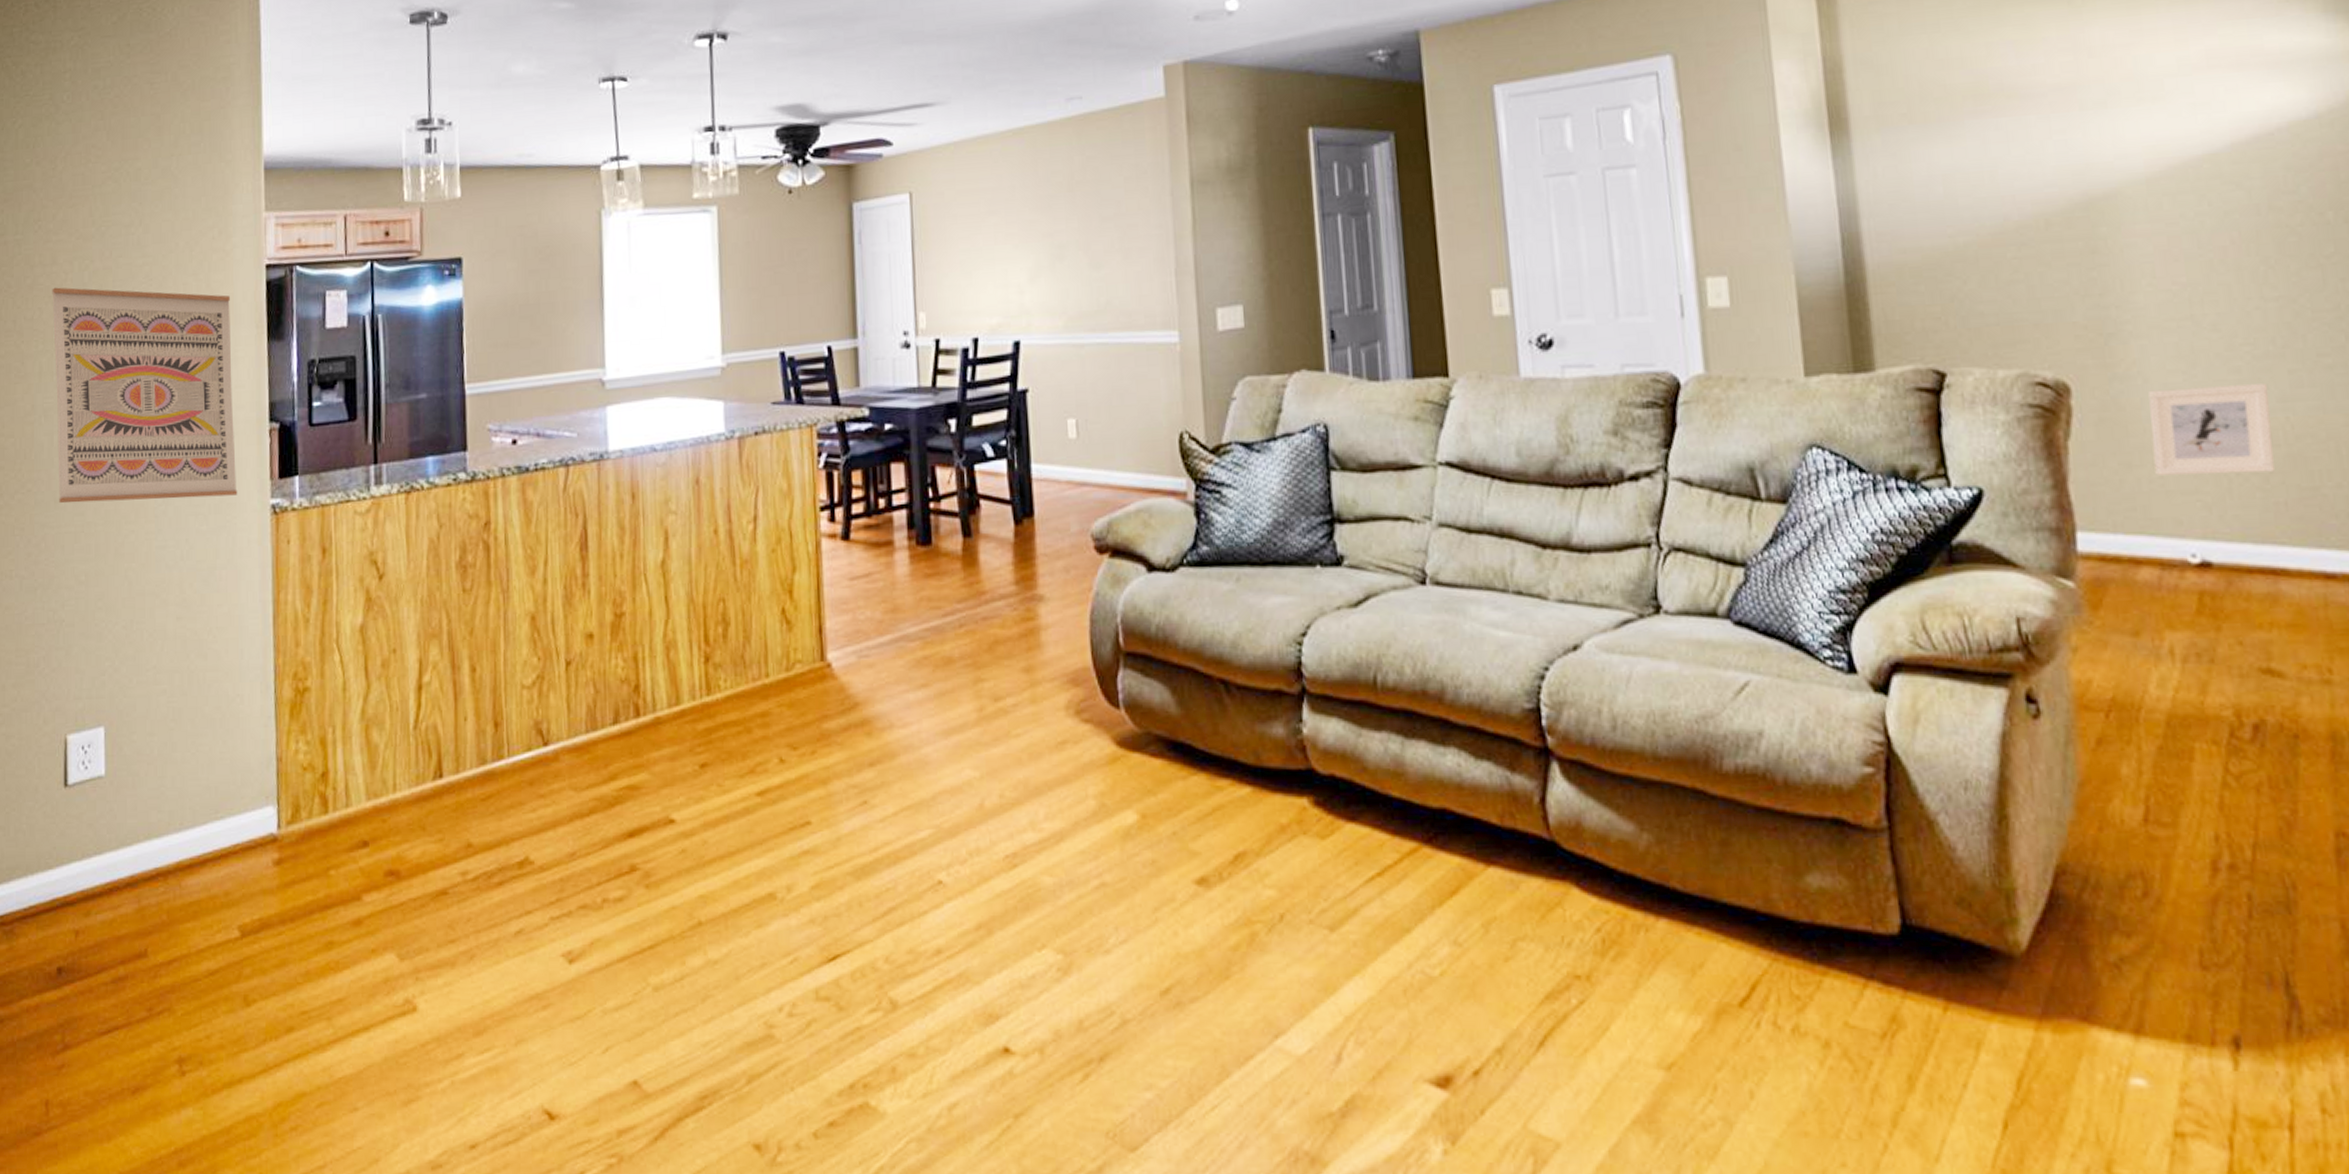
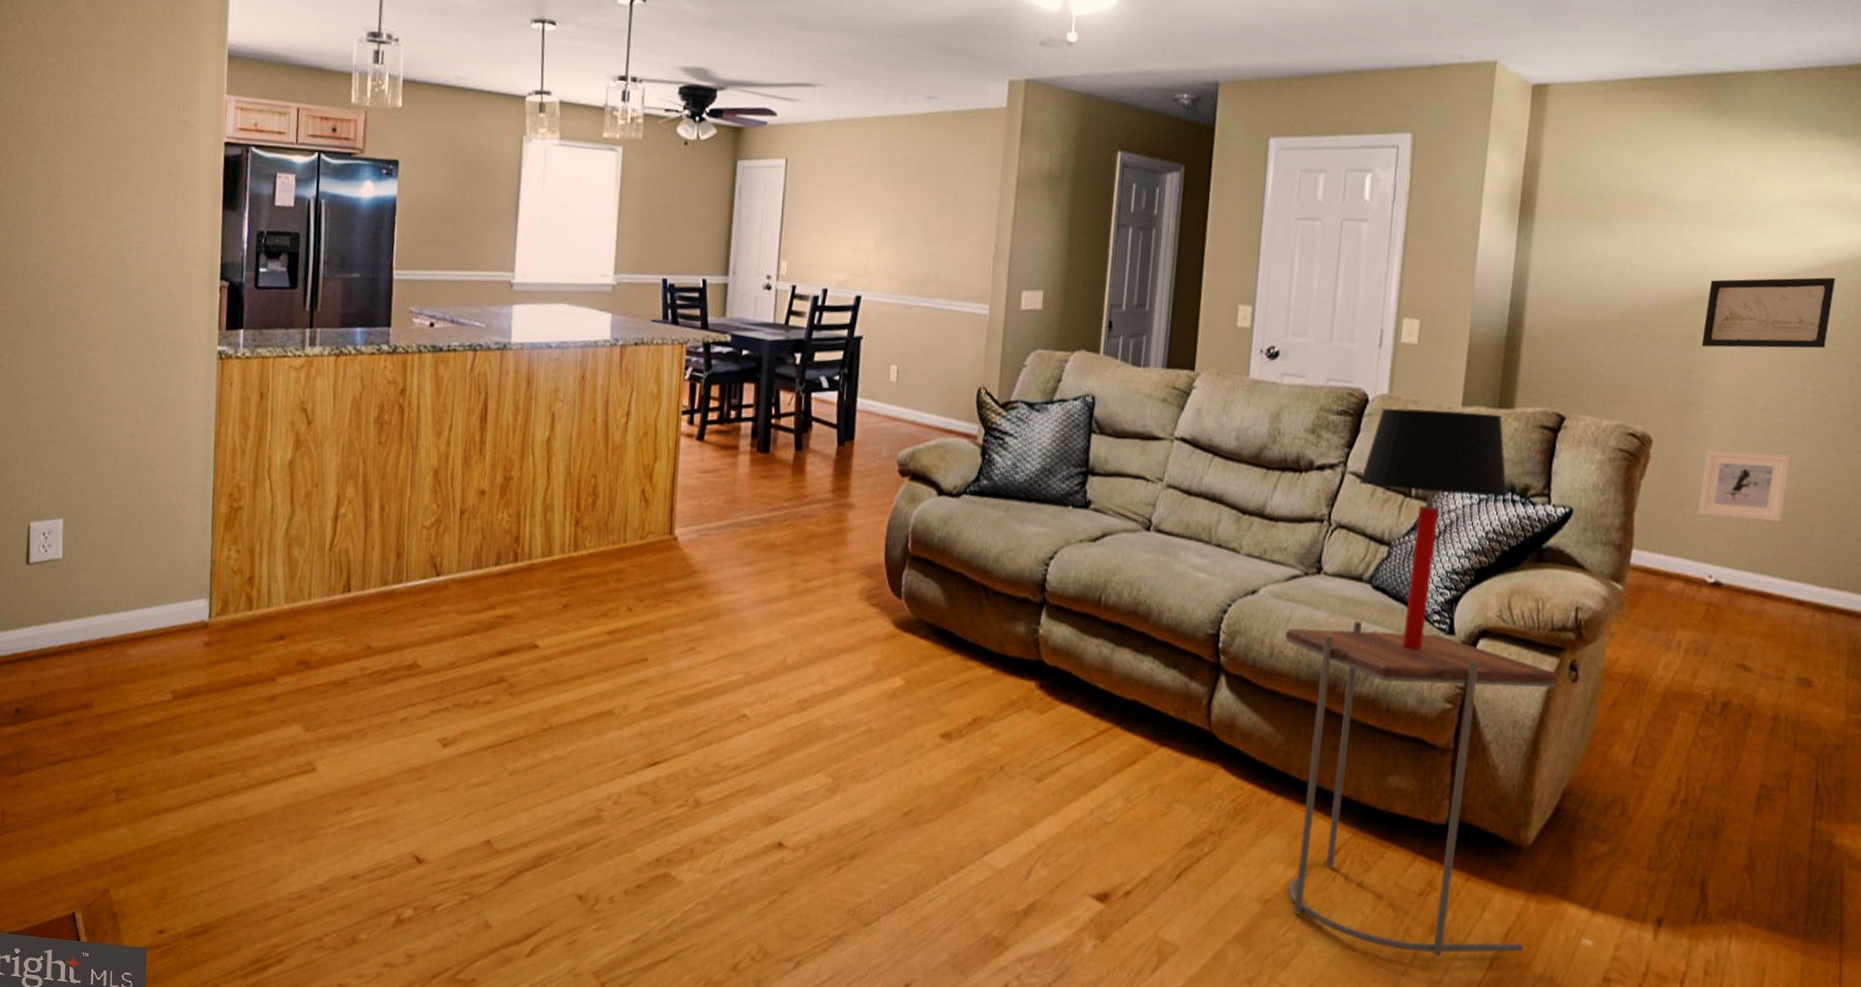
wall art: present [52,287,238,504] -> none [29,135,191,339]
side table: none [1628,669,2047,1124] -> present [1285,621,1558,958]
table lamp: none [1687,381,1890,700] -> present [1358,408,1508,650]
wall art: none [2101,151,2278,261] -> present [1701,277,1836,349]

